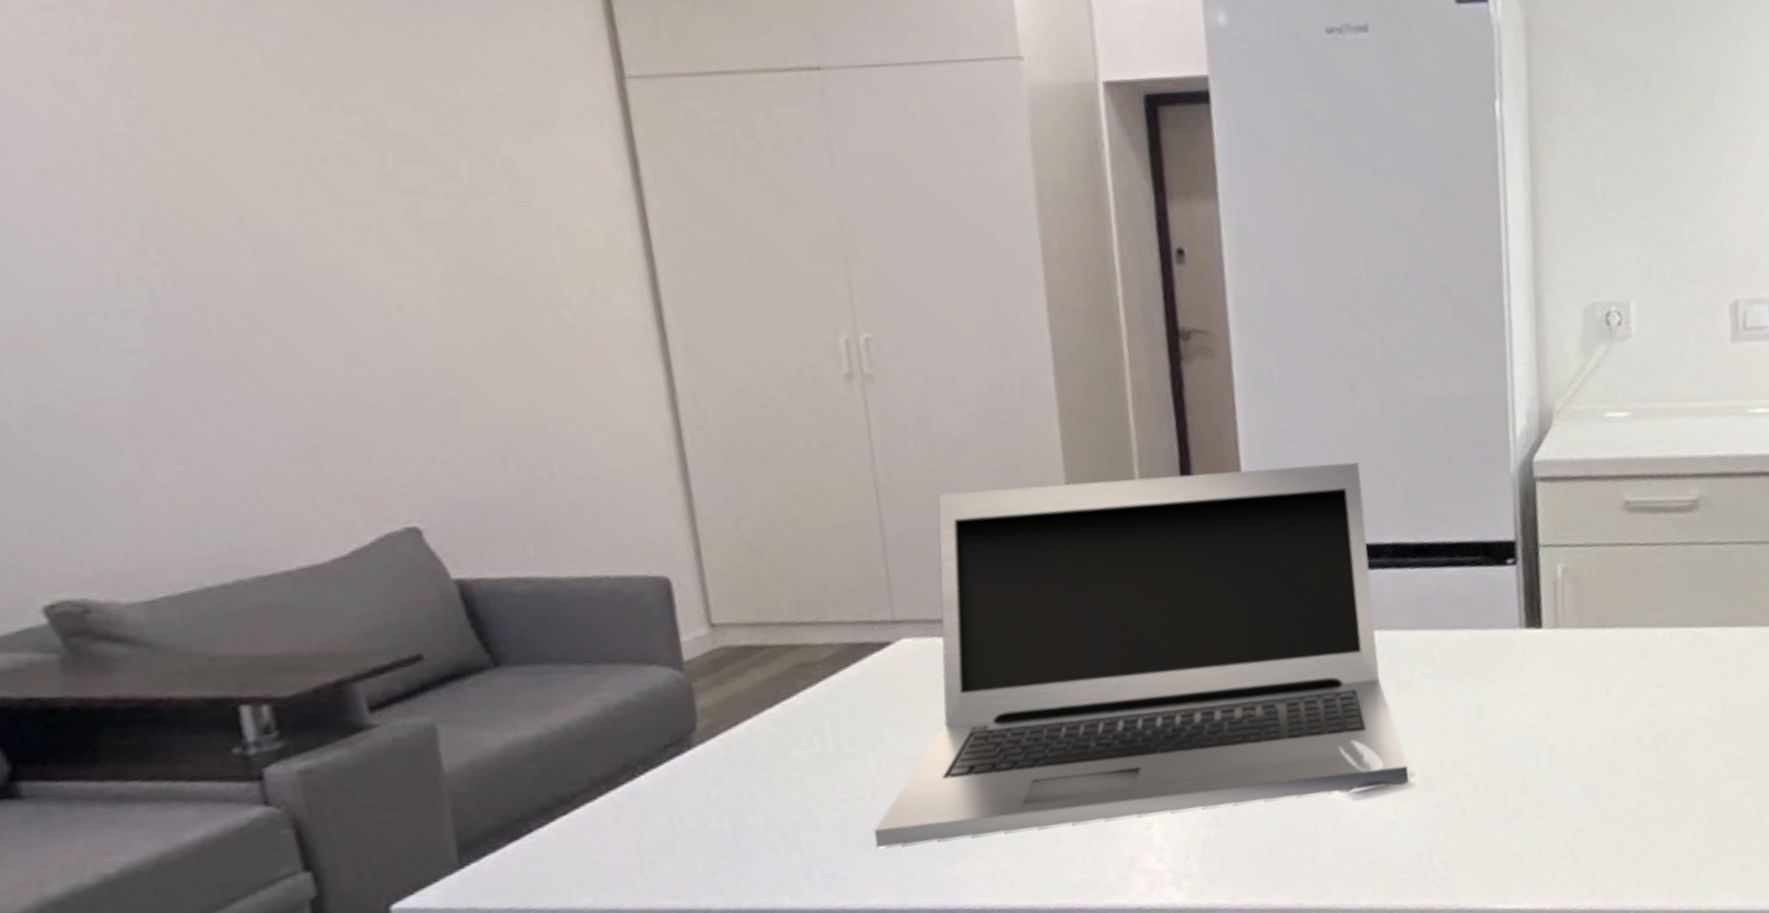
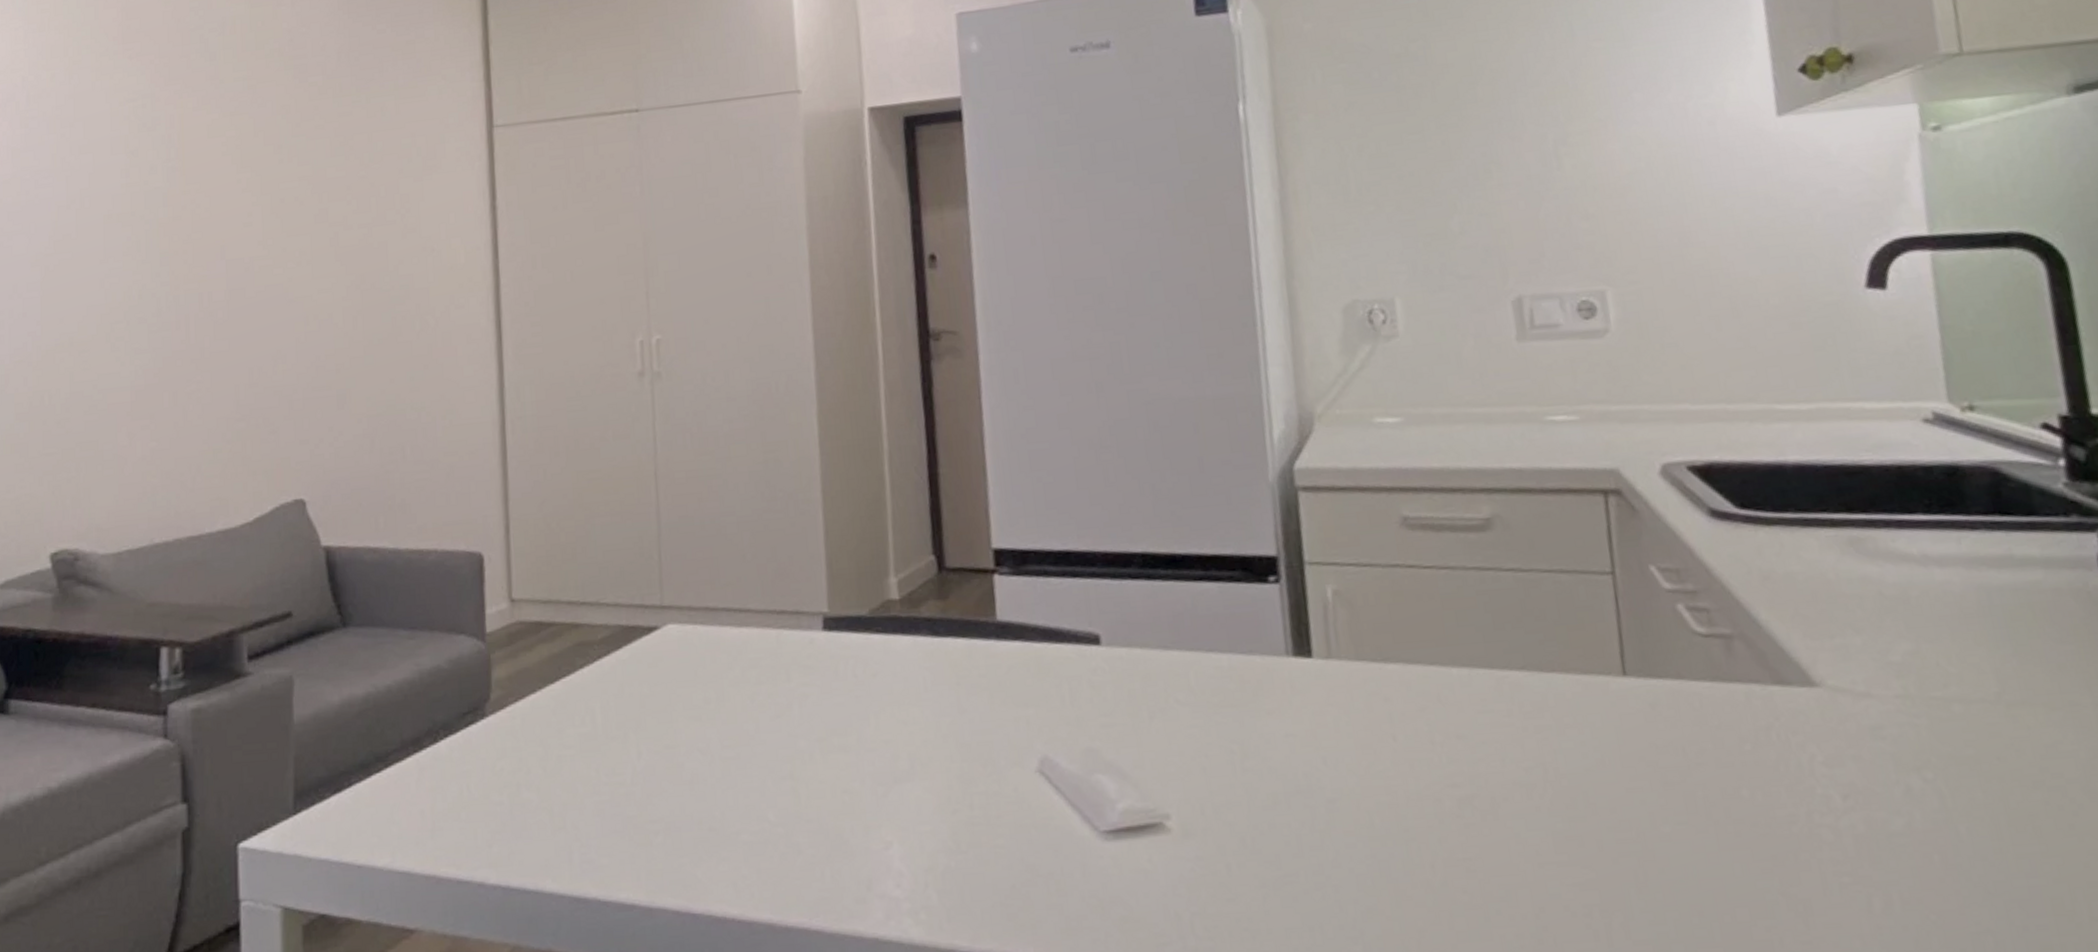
laptop: present [874,462,1409,848] -> none [630,464,1164,838]

